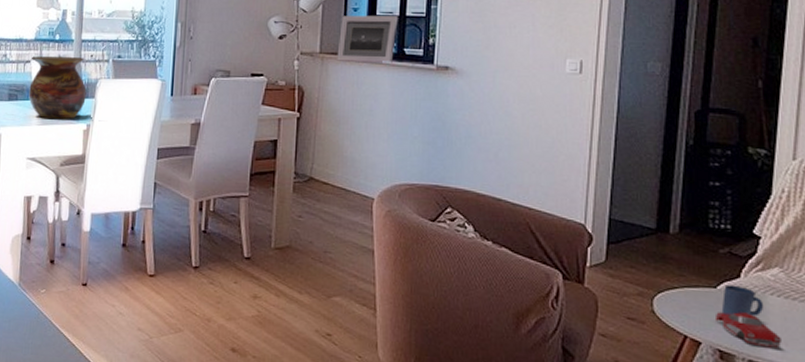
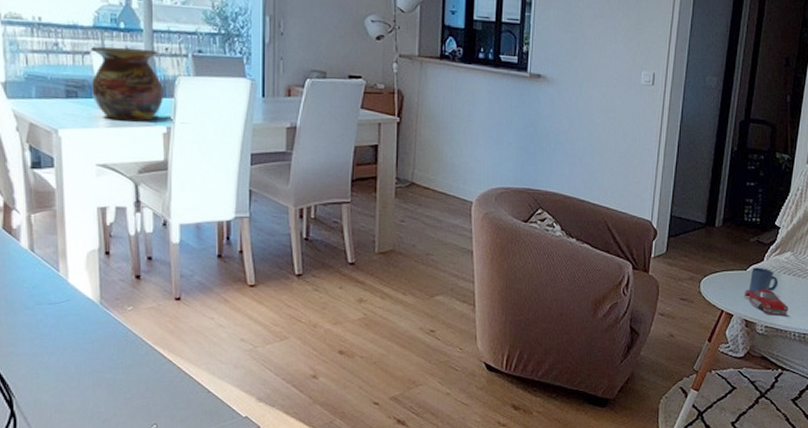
picture frame: present [337,16,398,64] -> none [436,18,494,70]

